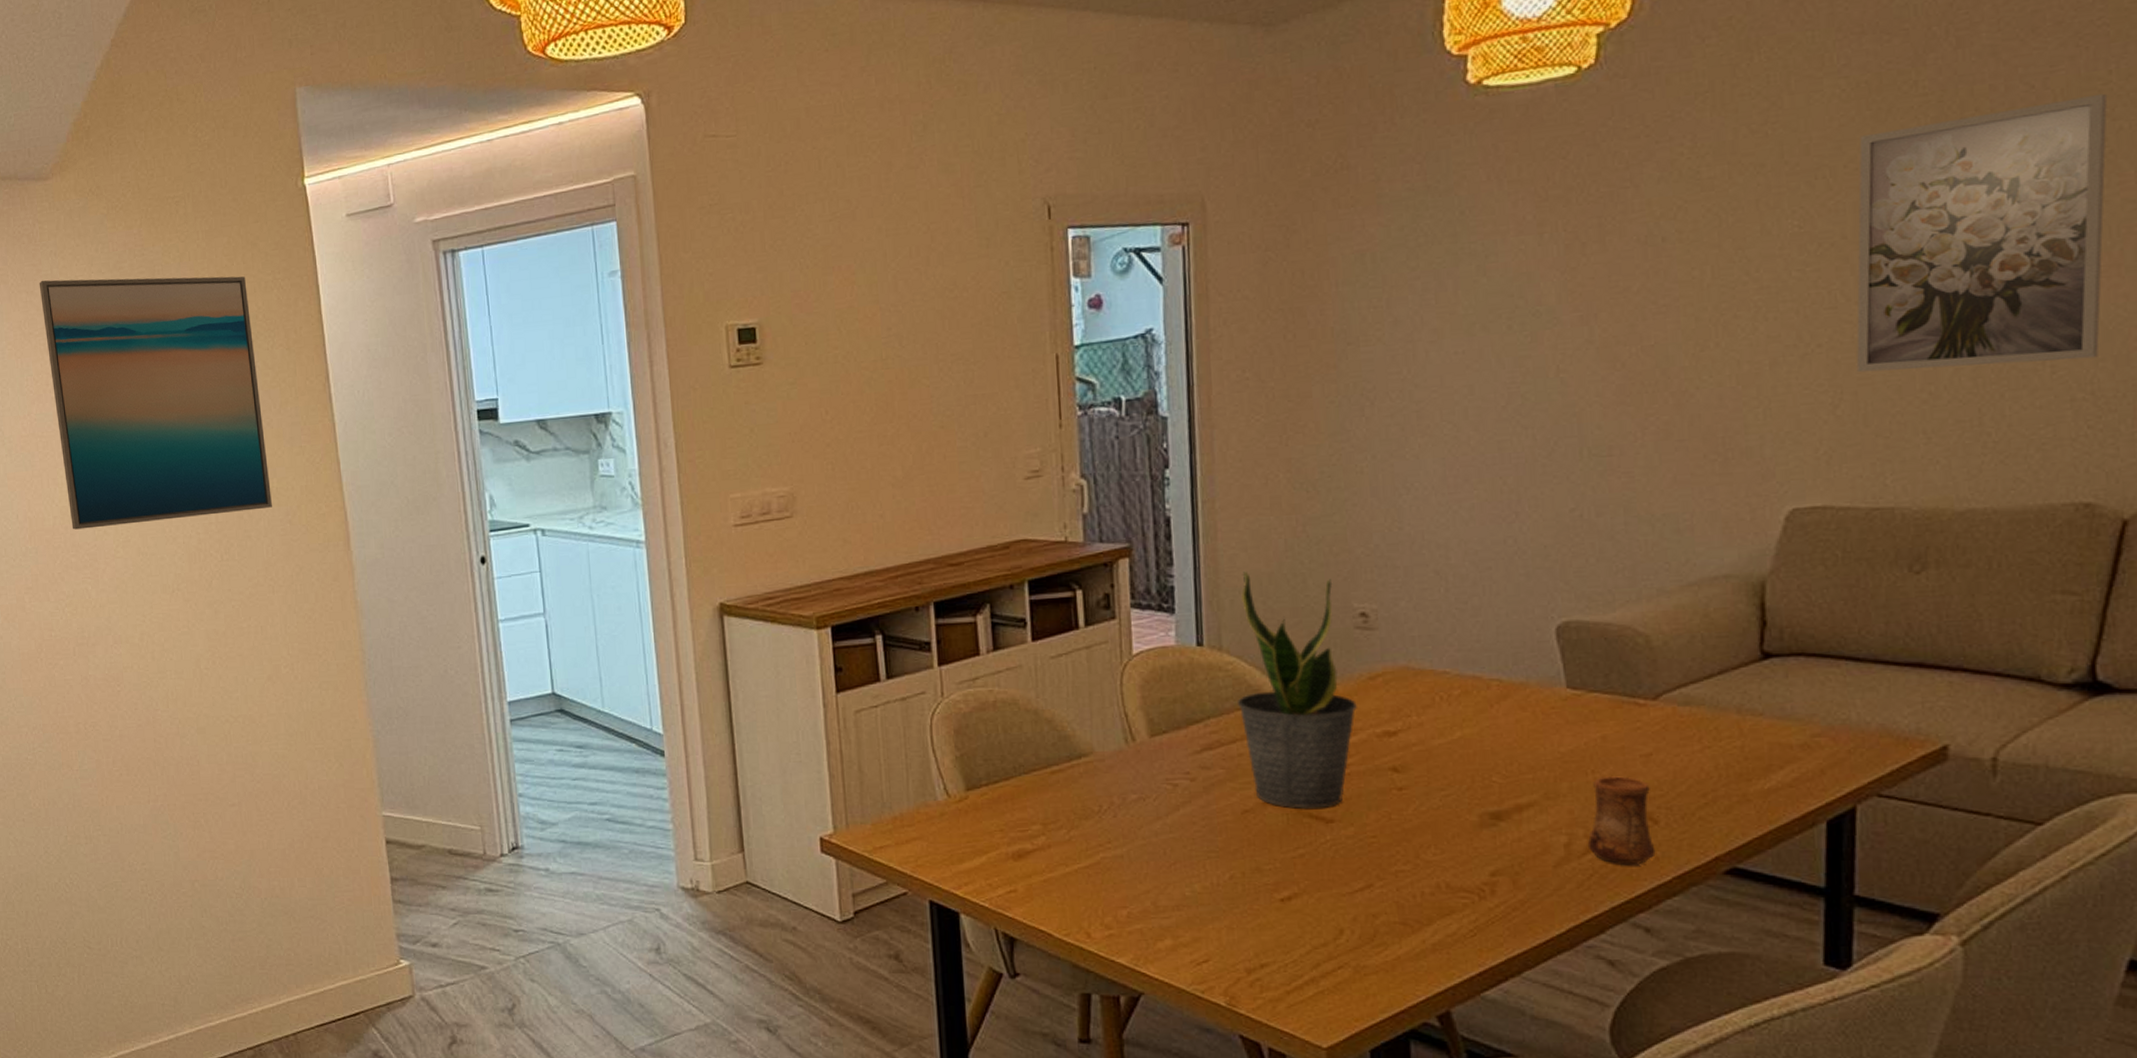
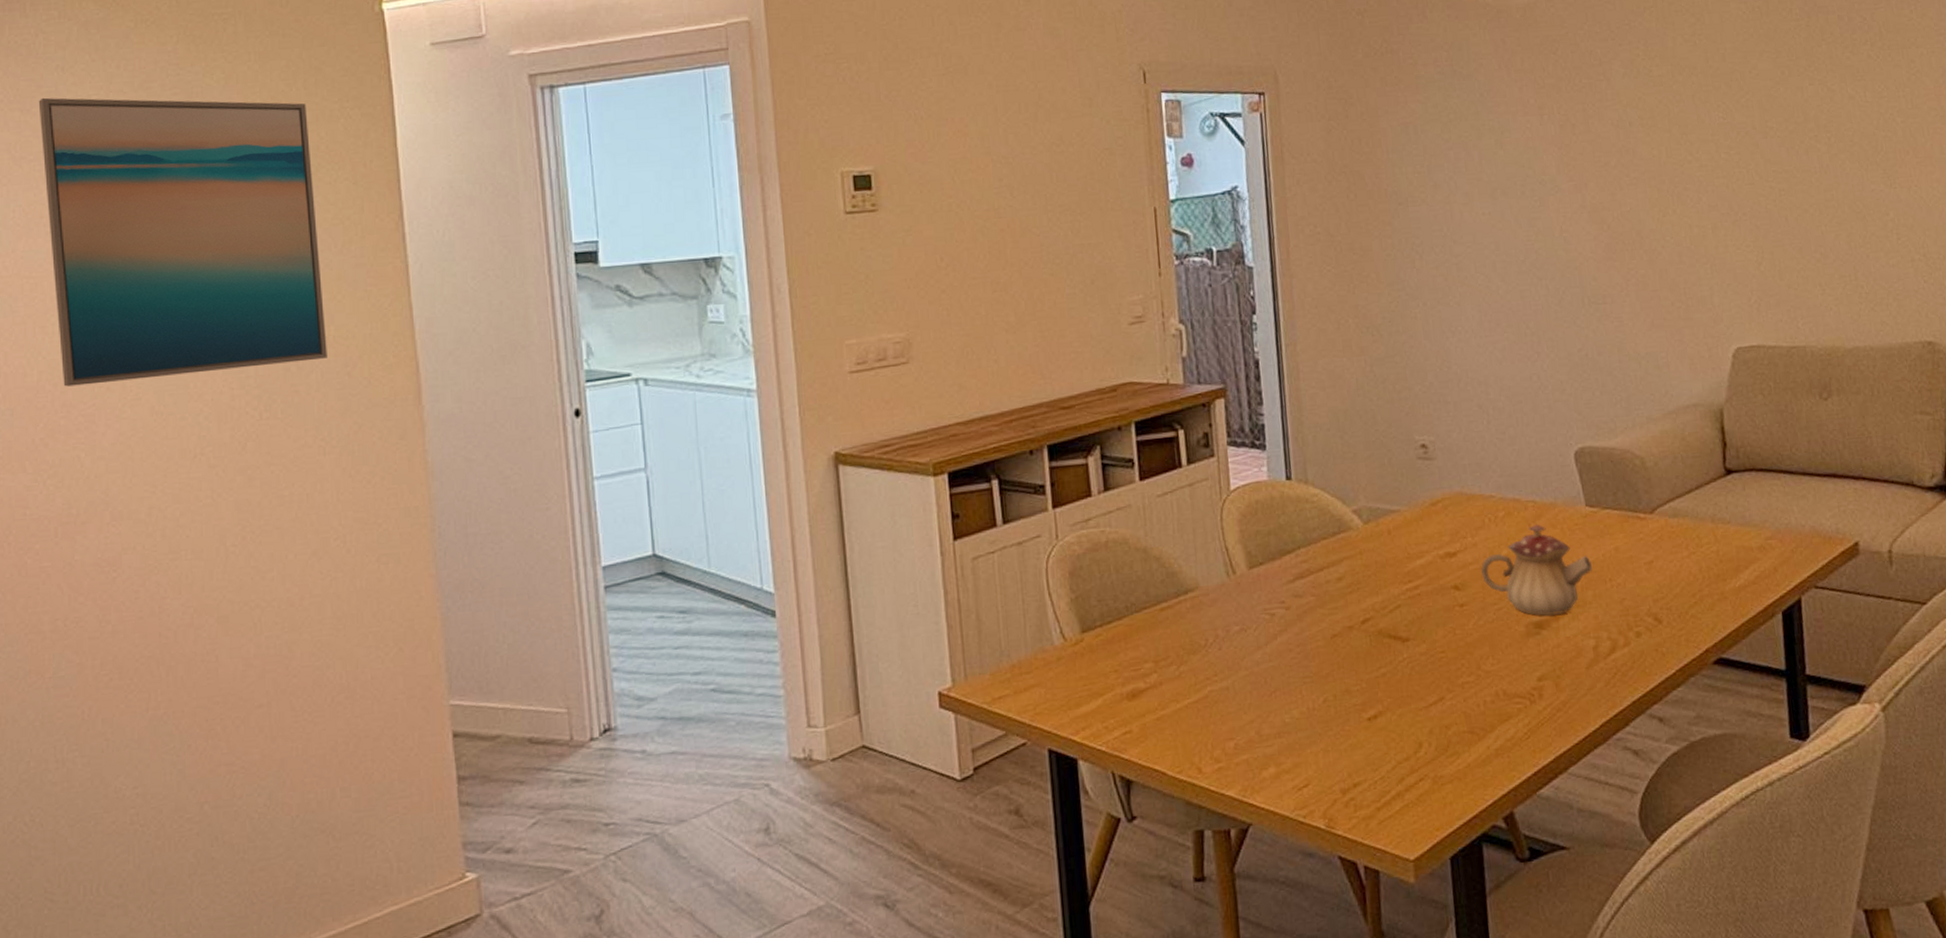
potted plant: present [1238,570,1357,809] -> none [1322,407,1423,630]
teapot: none [1427,705,1570,806] -> present [1481,523,1592,616]
cup: present [1587,776,1656,864] -> none [1610,582,1662,662]
wall art: present [1856,93,2108,373] -> none [1758,27,1925,237]

